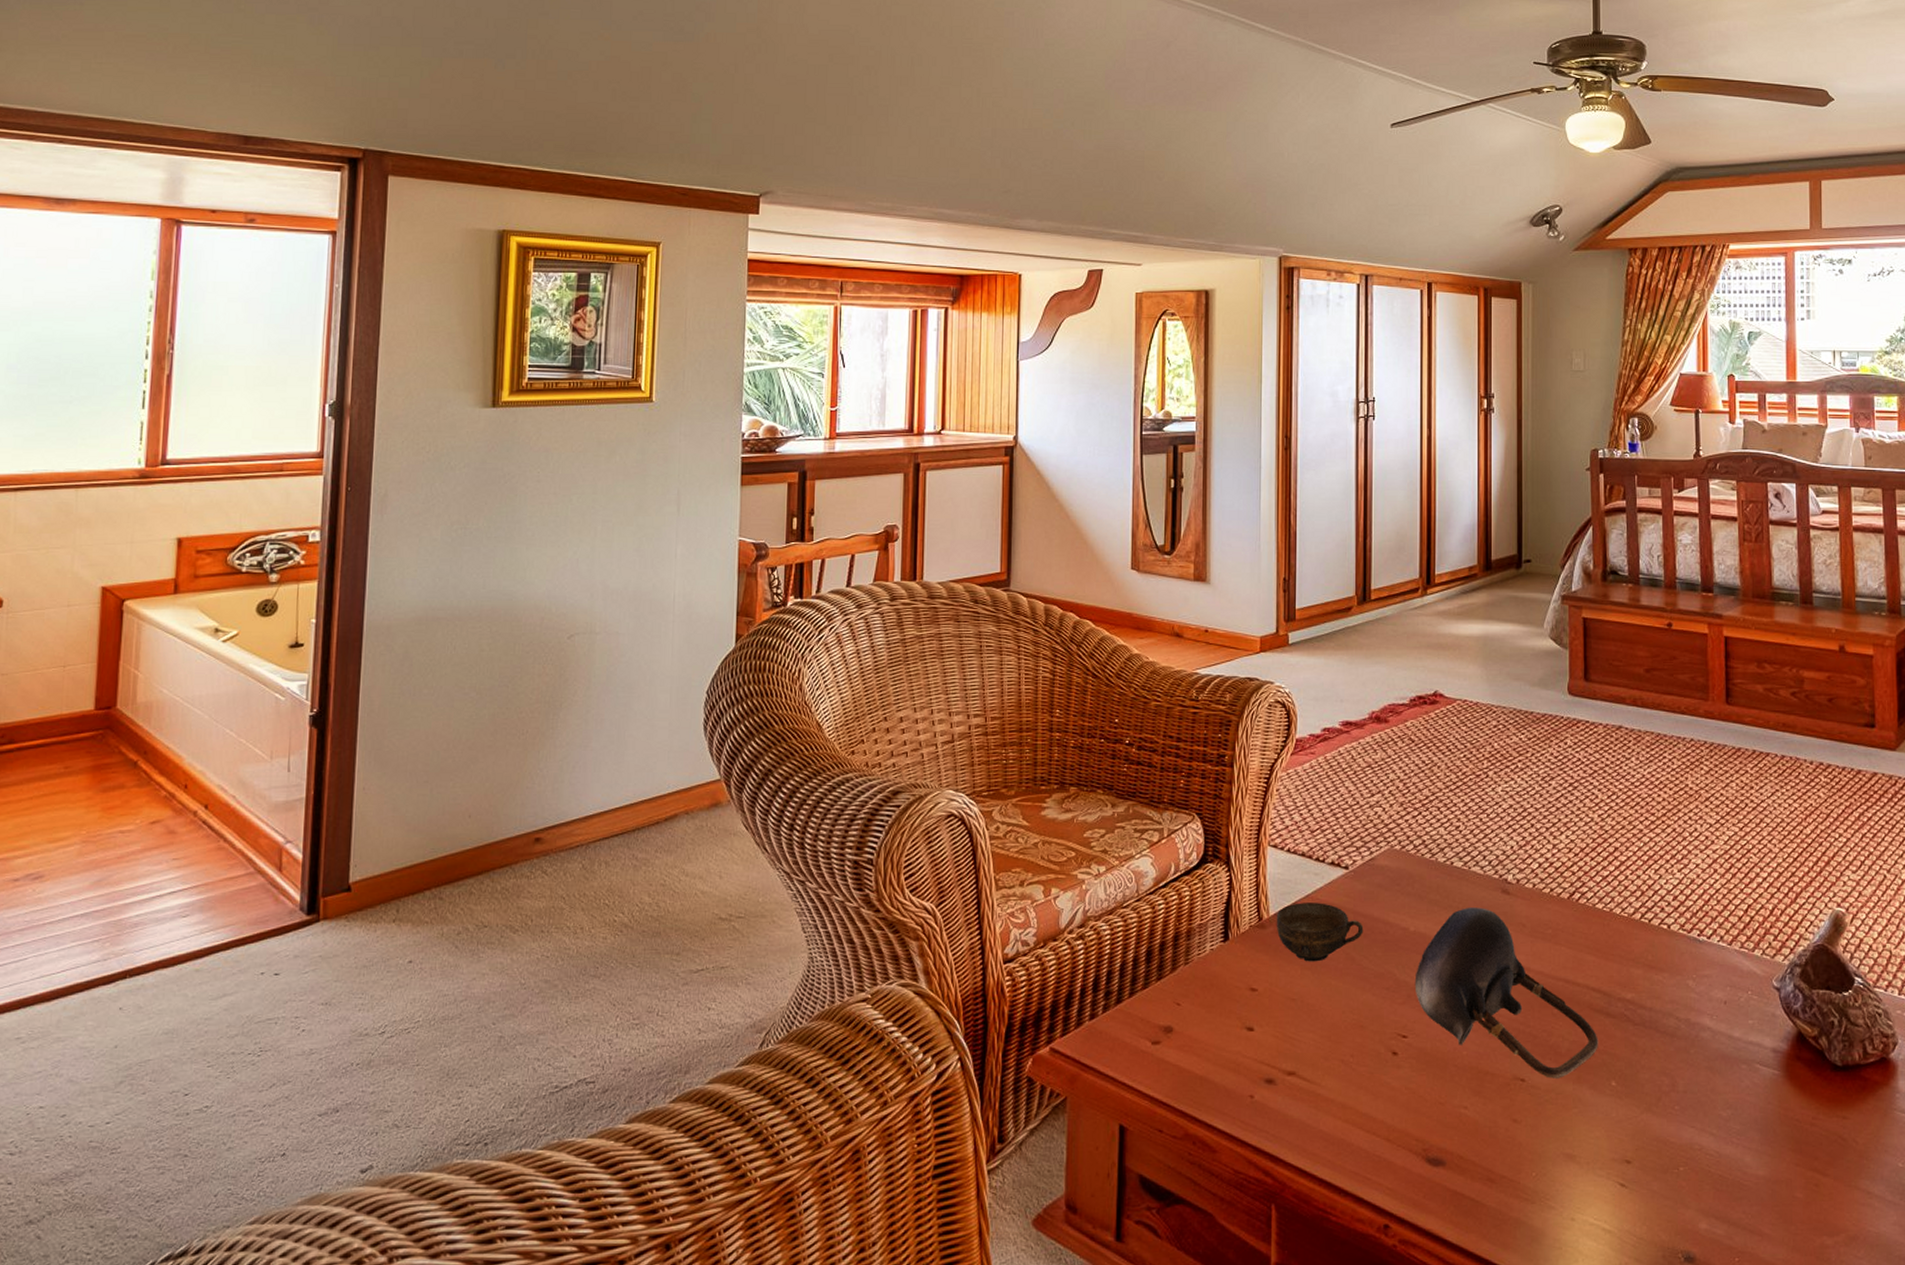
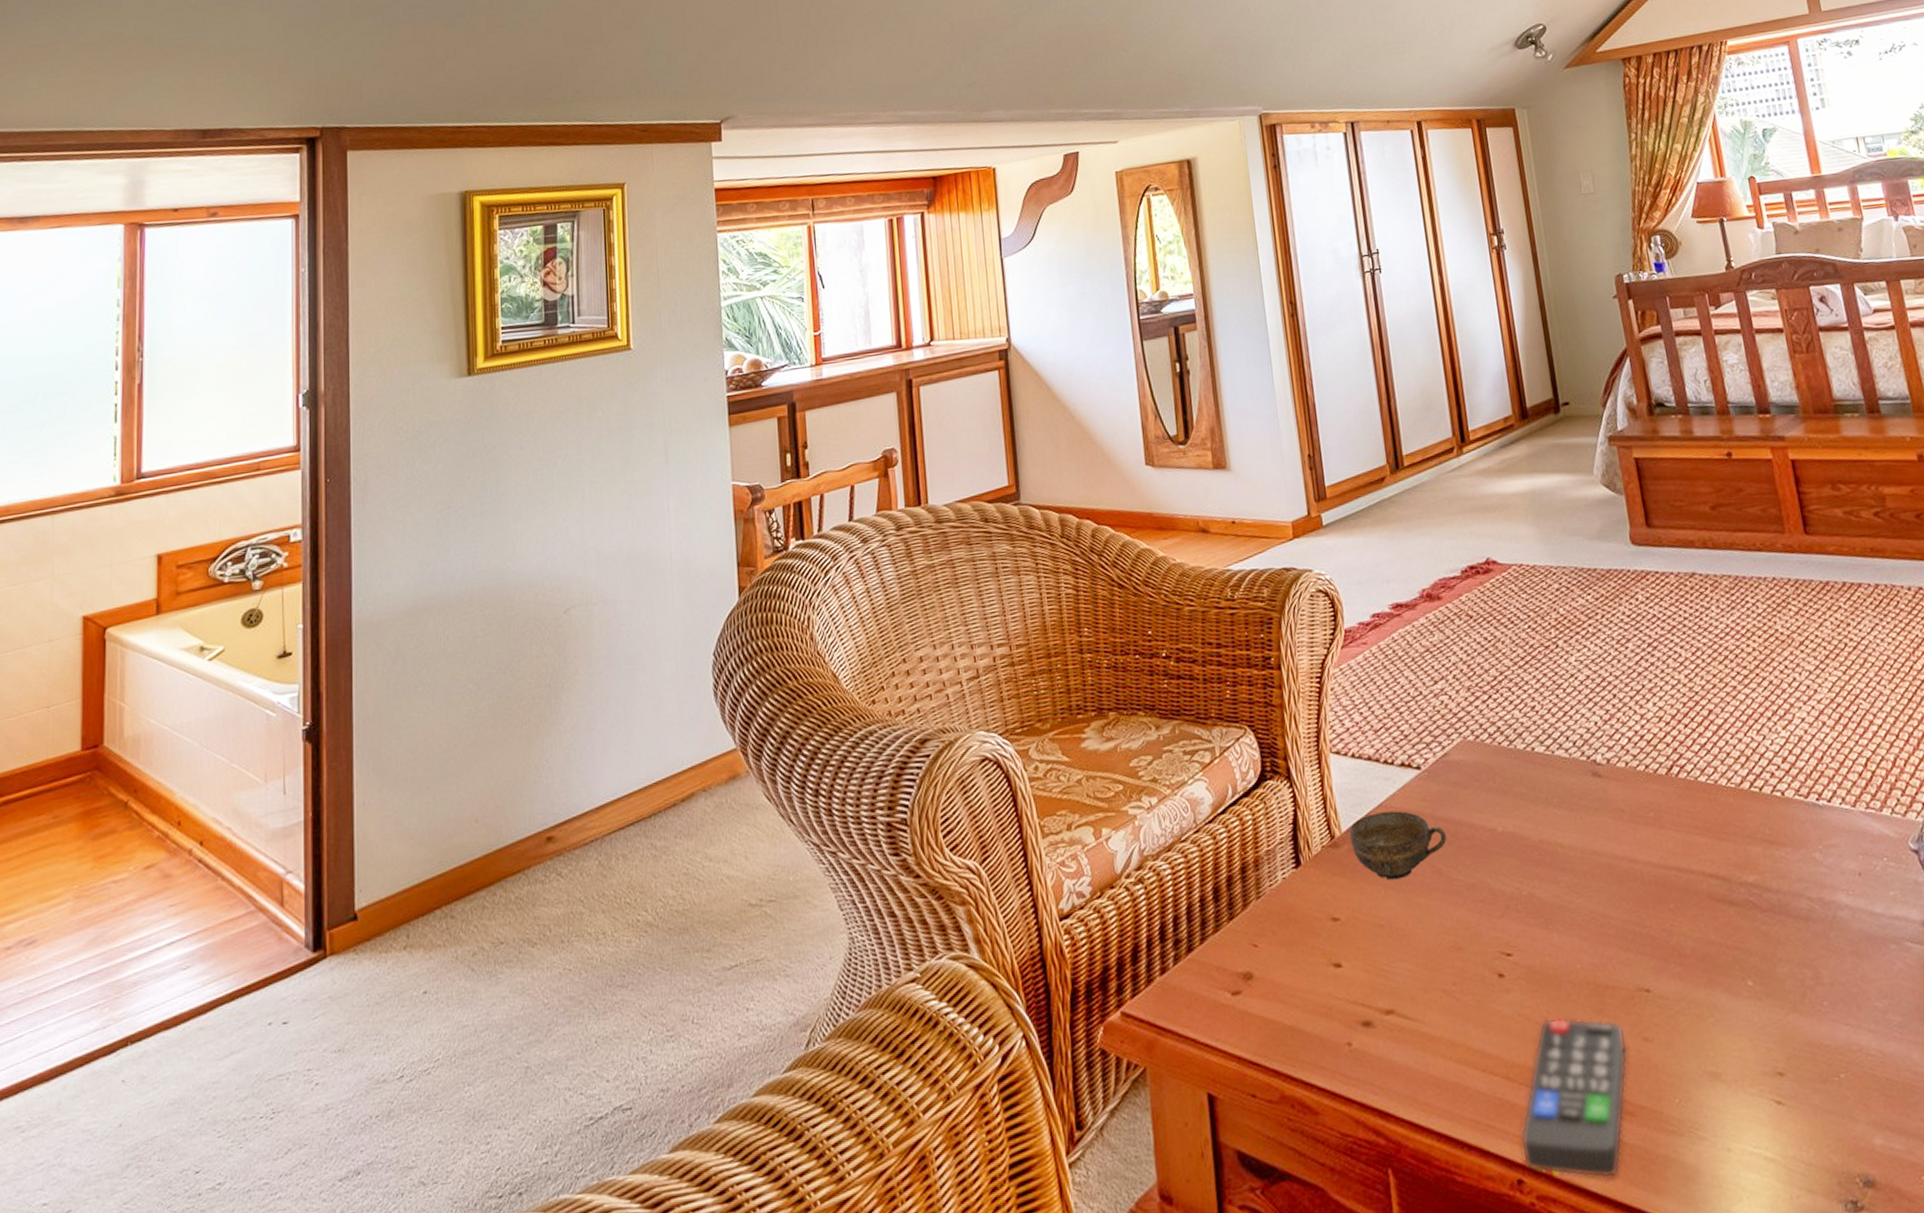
remote control: none [1392,1094,1497,1231] -> present [1520,1017,1628,1179]
teapot: present [1414,908,1598,1078] -> none [1511,796,1726,985]

